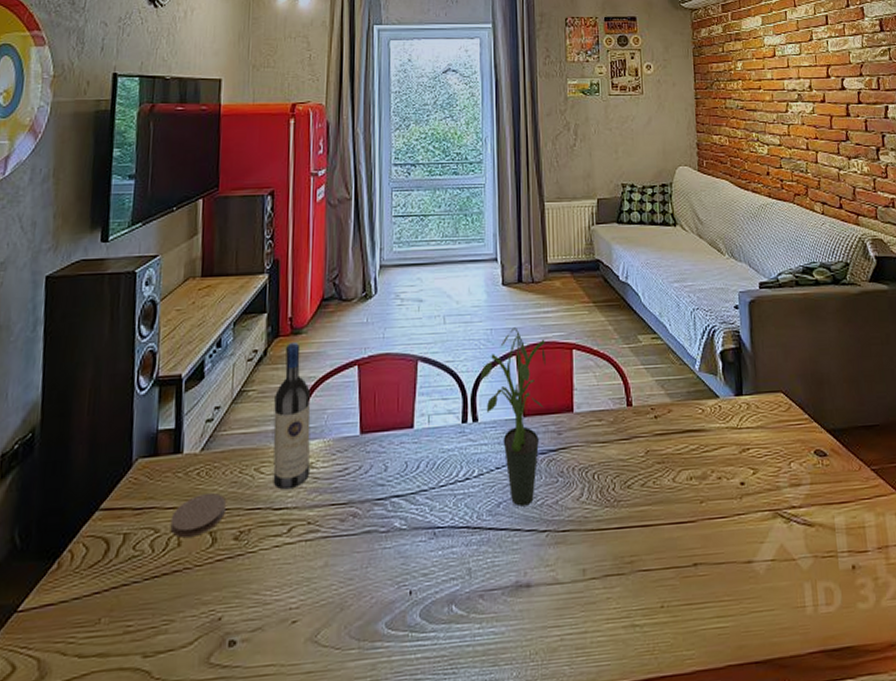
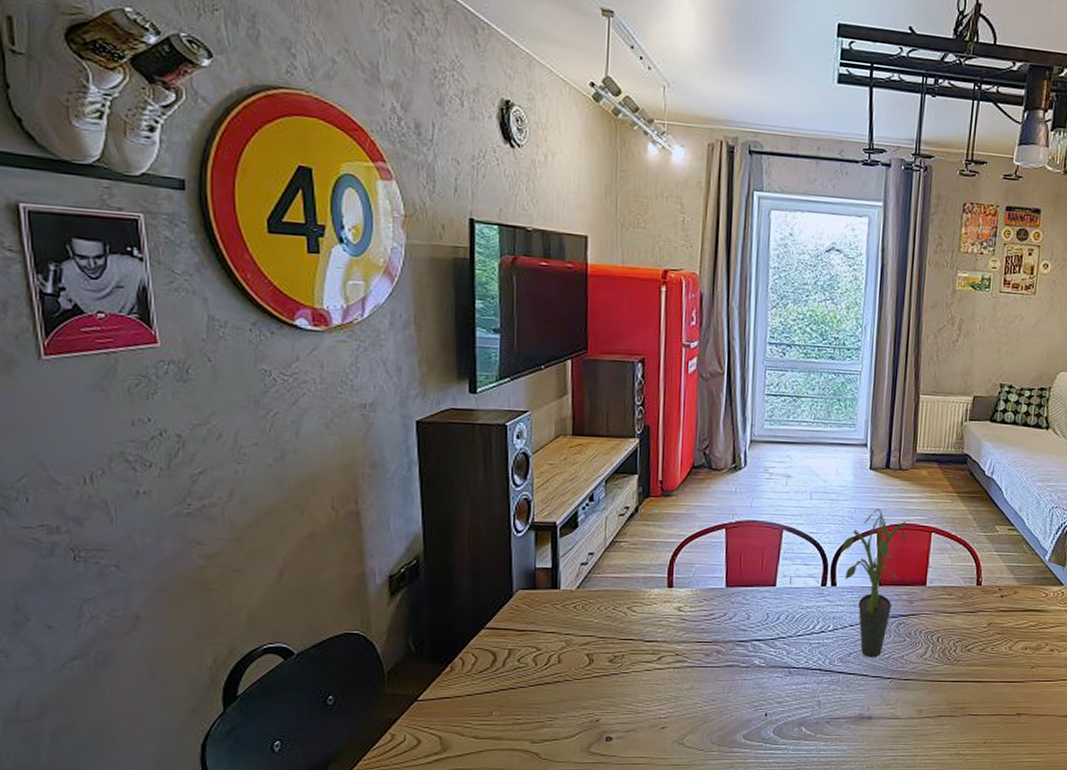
coaster: present [170,493,226,539] -> none [551,624,601,658]
wine bottle: present [273,341,311,490] -> none [644,502,680,627]

